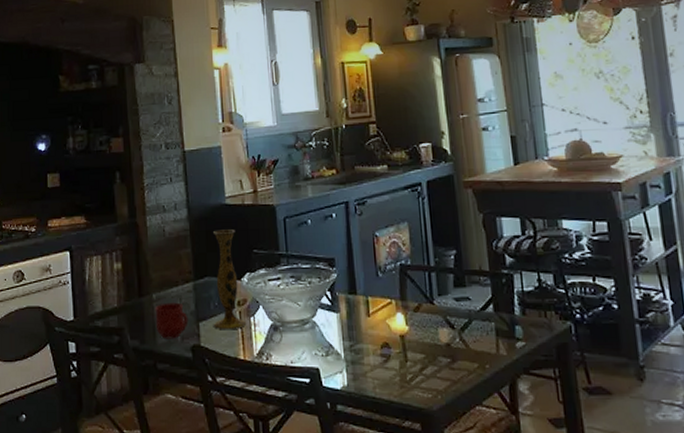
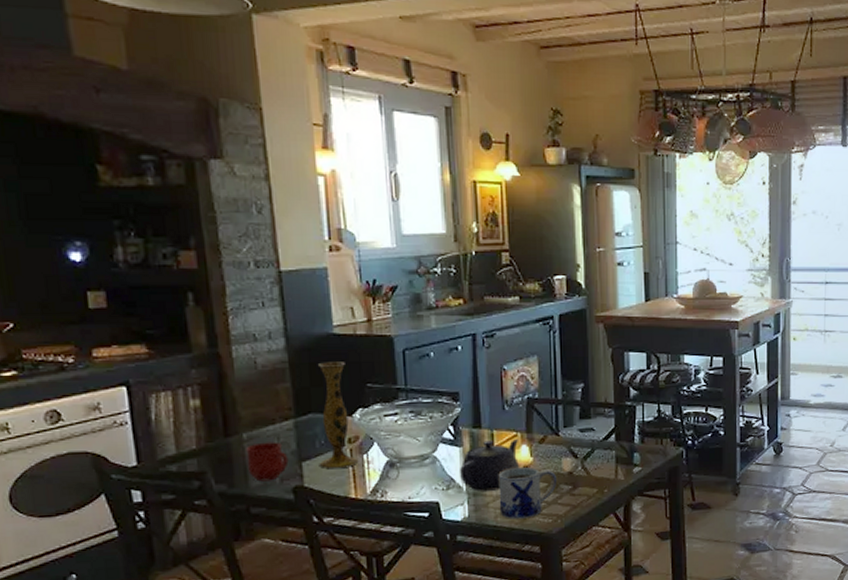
teapot: none [338,307,396,359] -> present [460,439,520,491]
mug: none [375,337,435,391] -> present [498,467,558,519]

